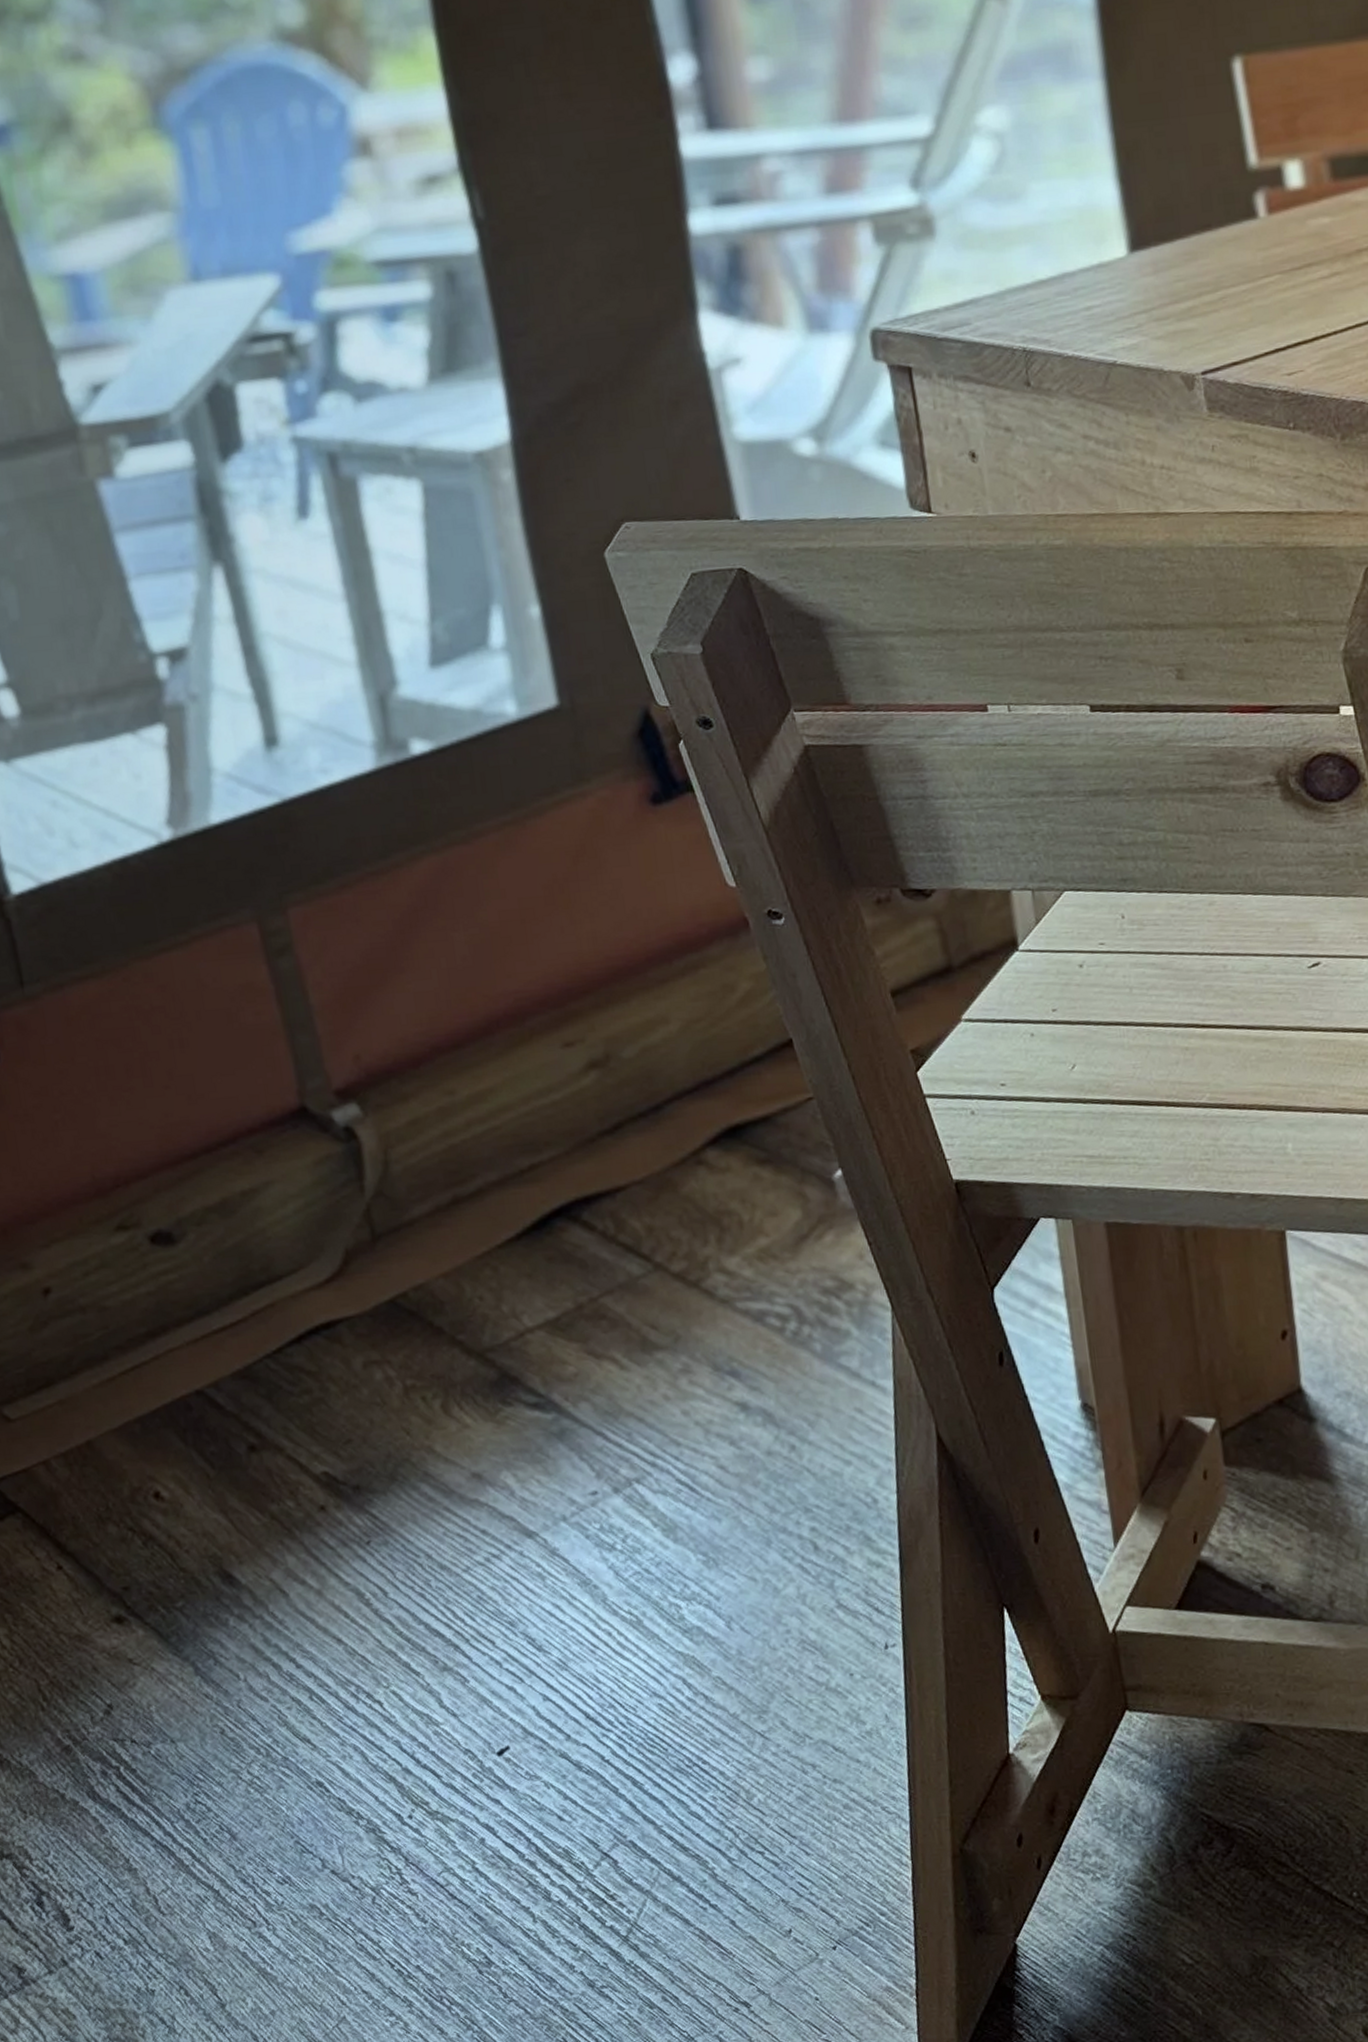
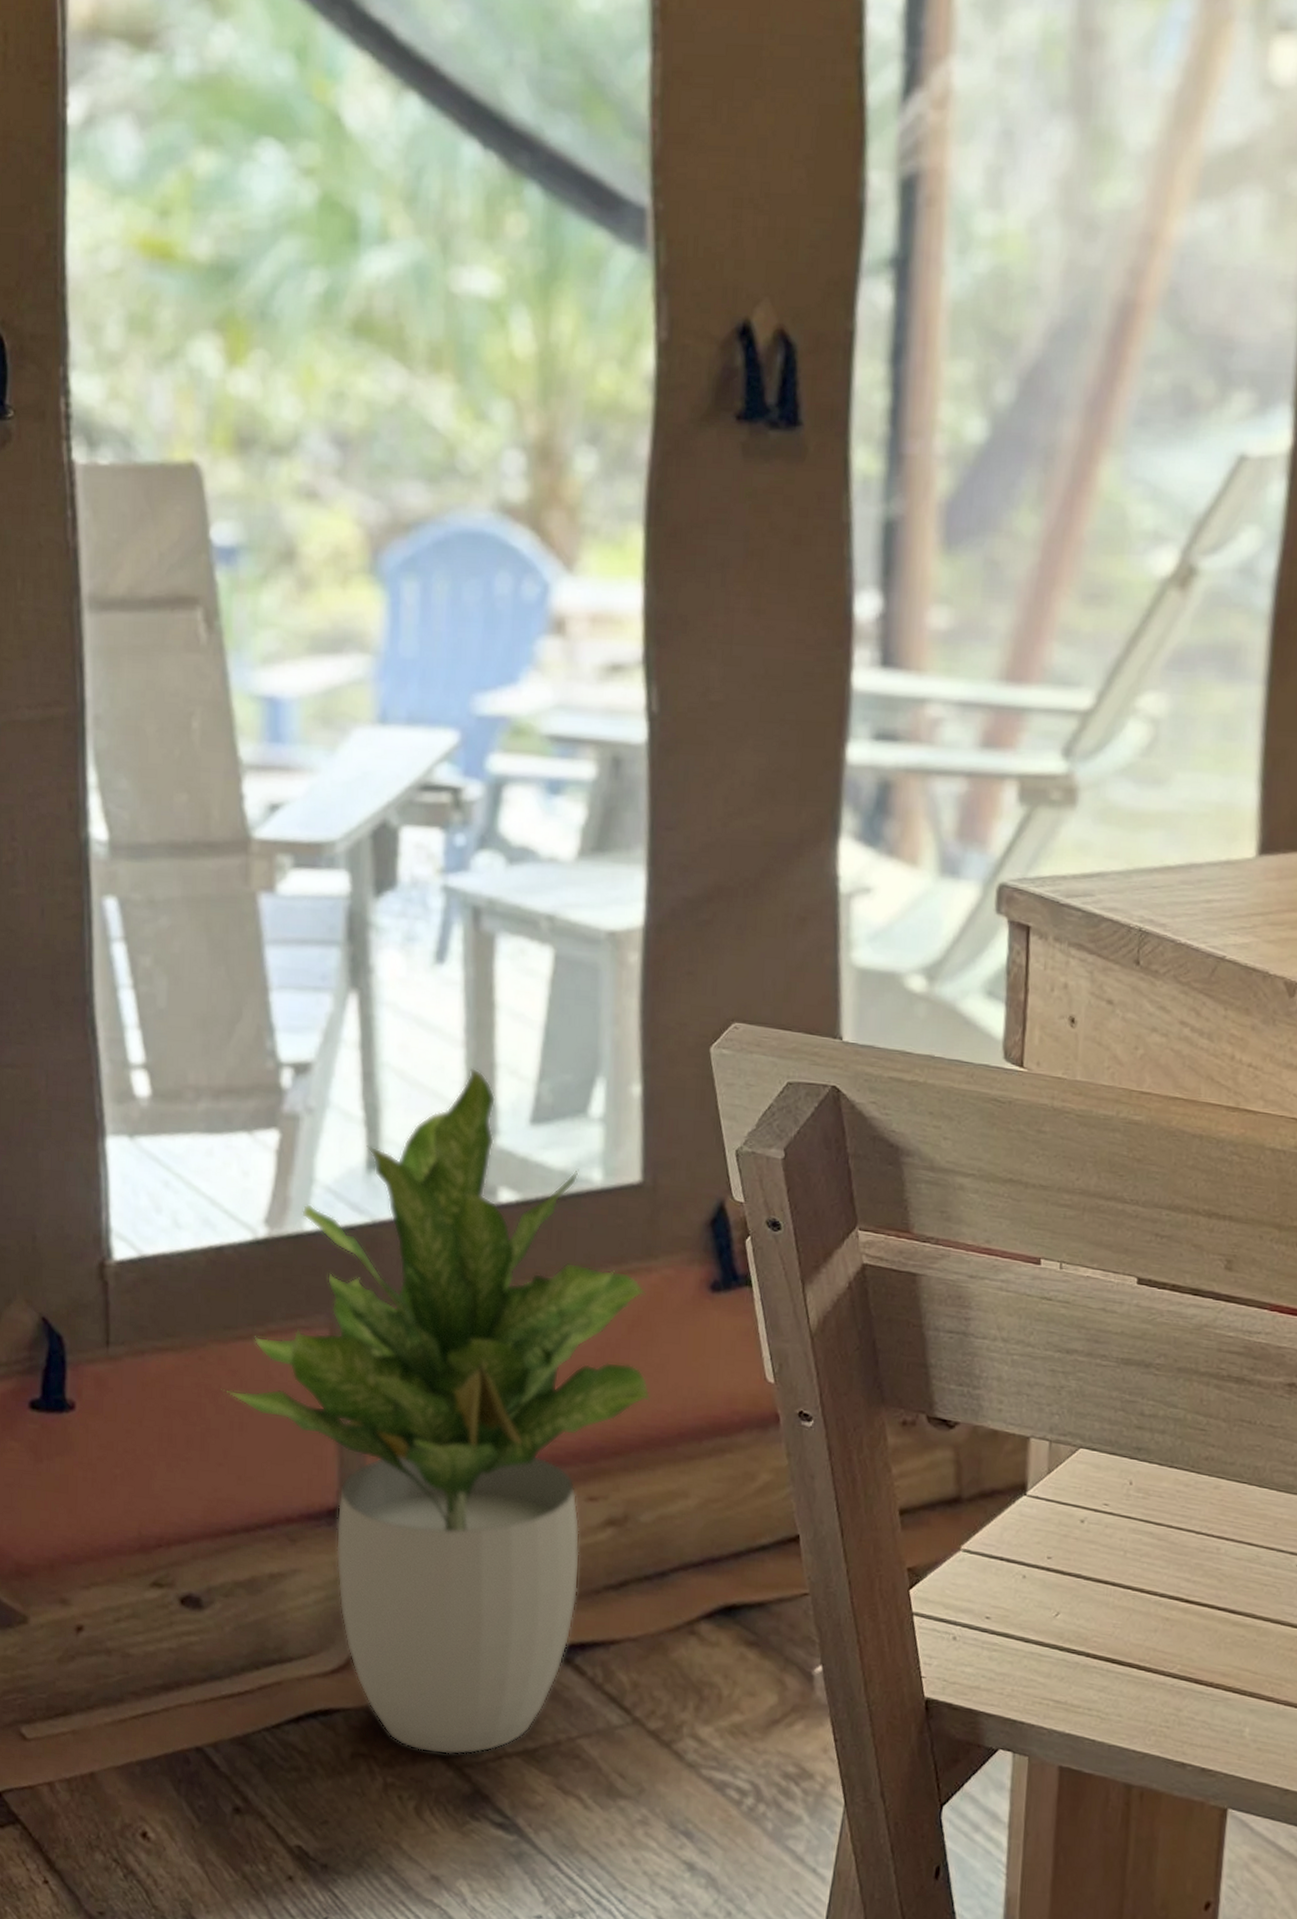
potted plant: none [153,620,611,1346] -> present [221,1067,651,1755]

